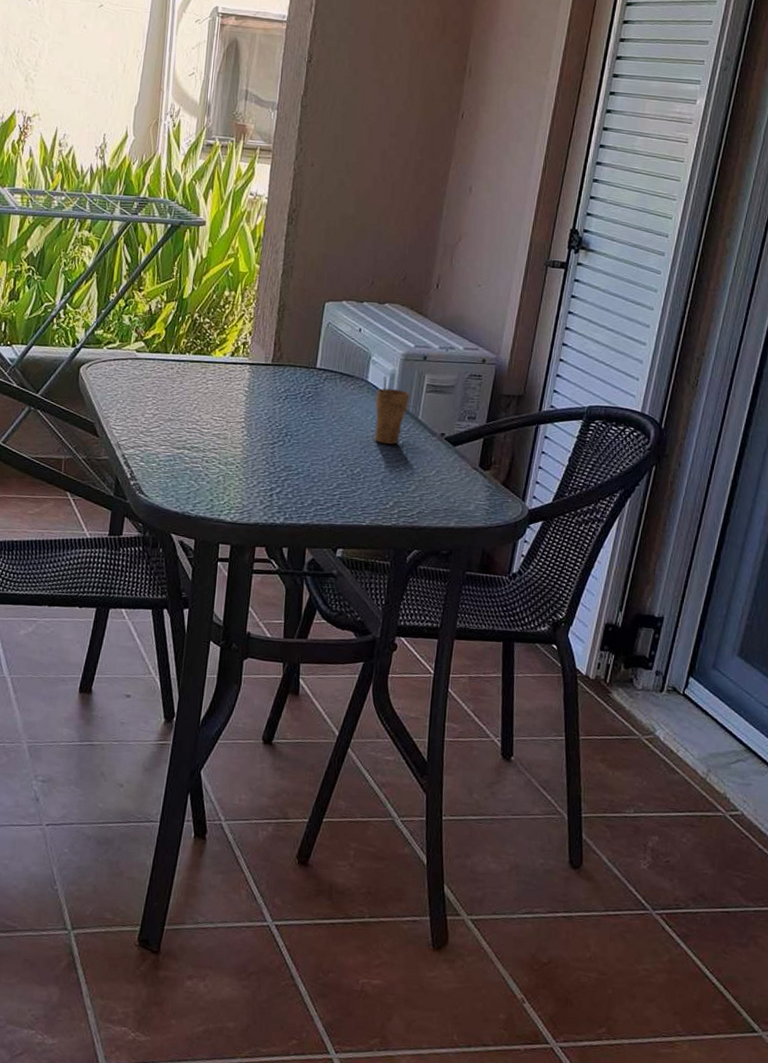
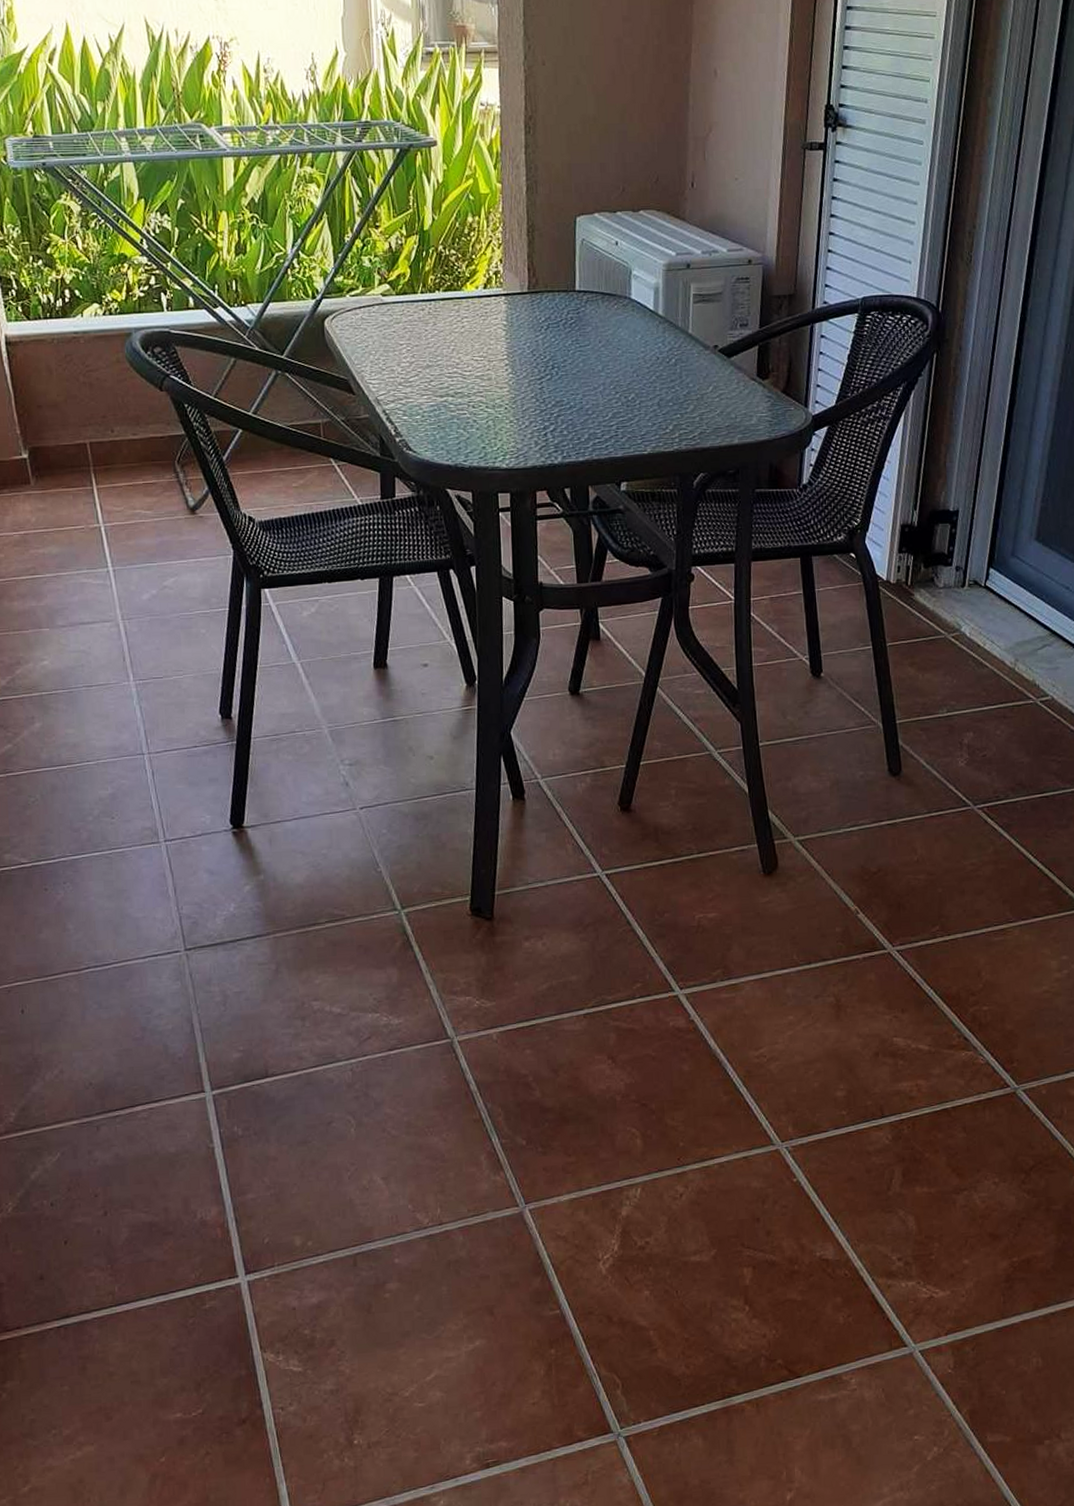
cup: present [374,375,410,444] -> none [641,290,677,364]

